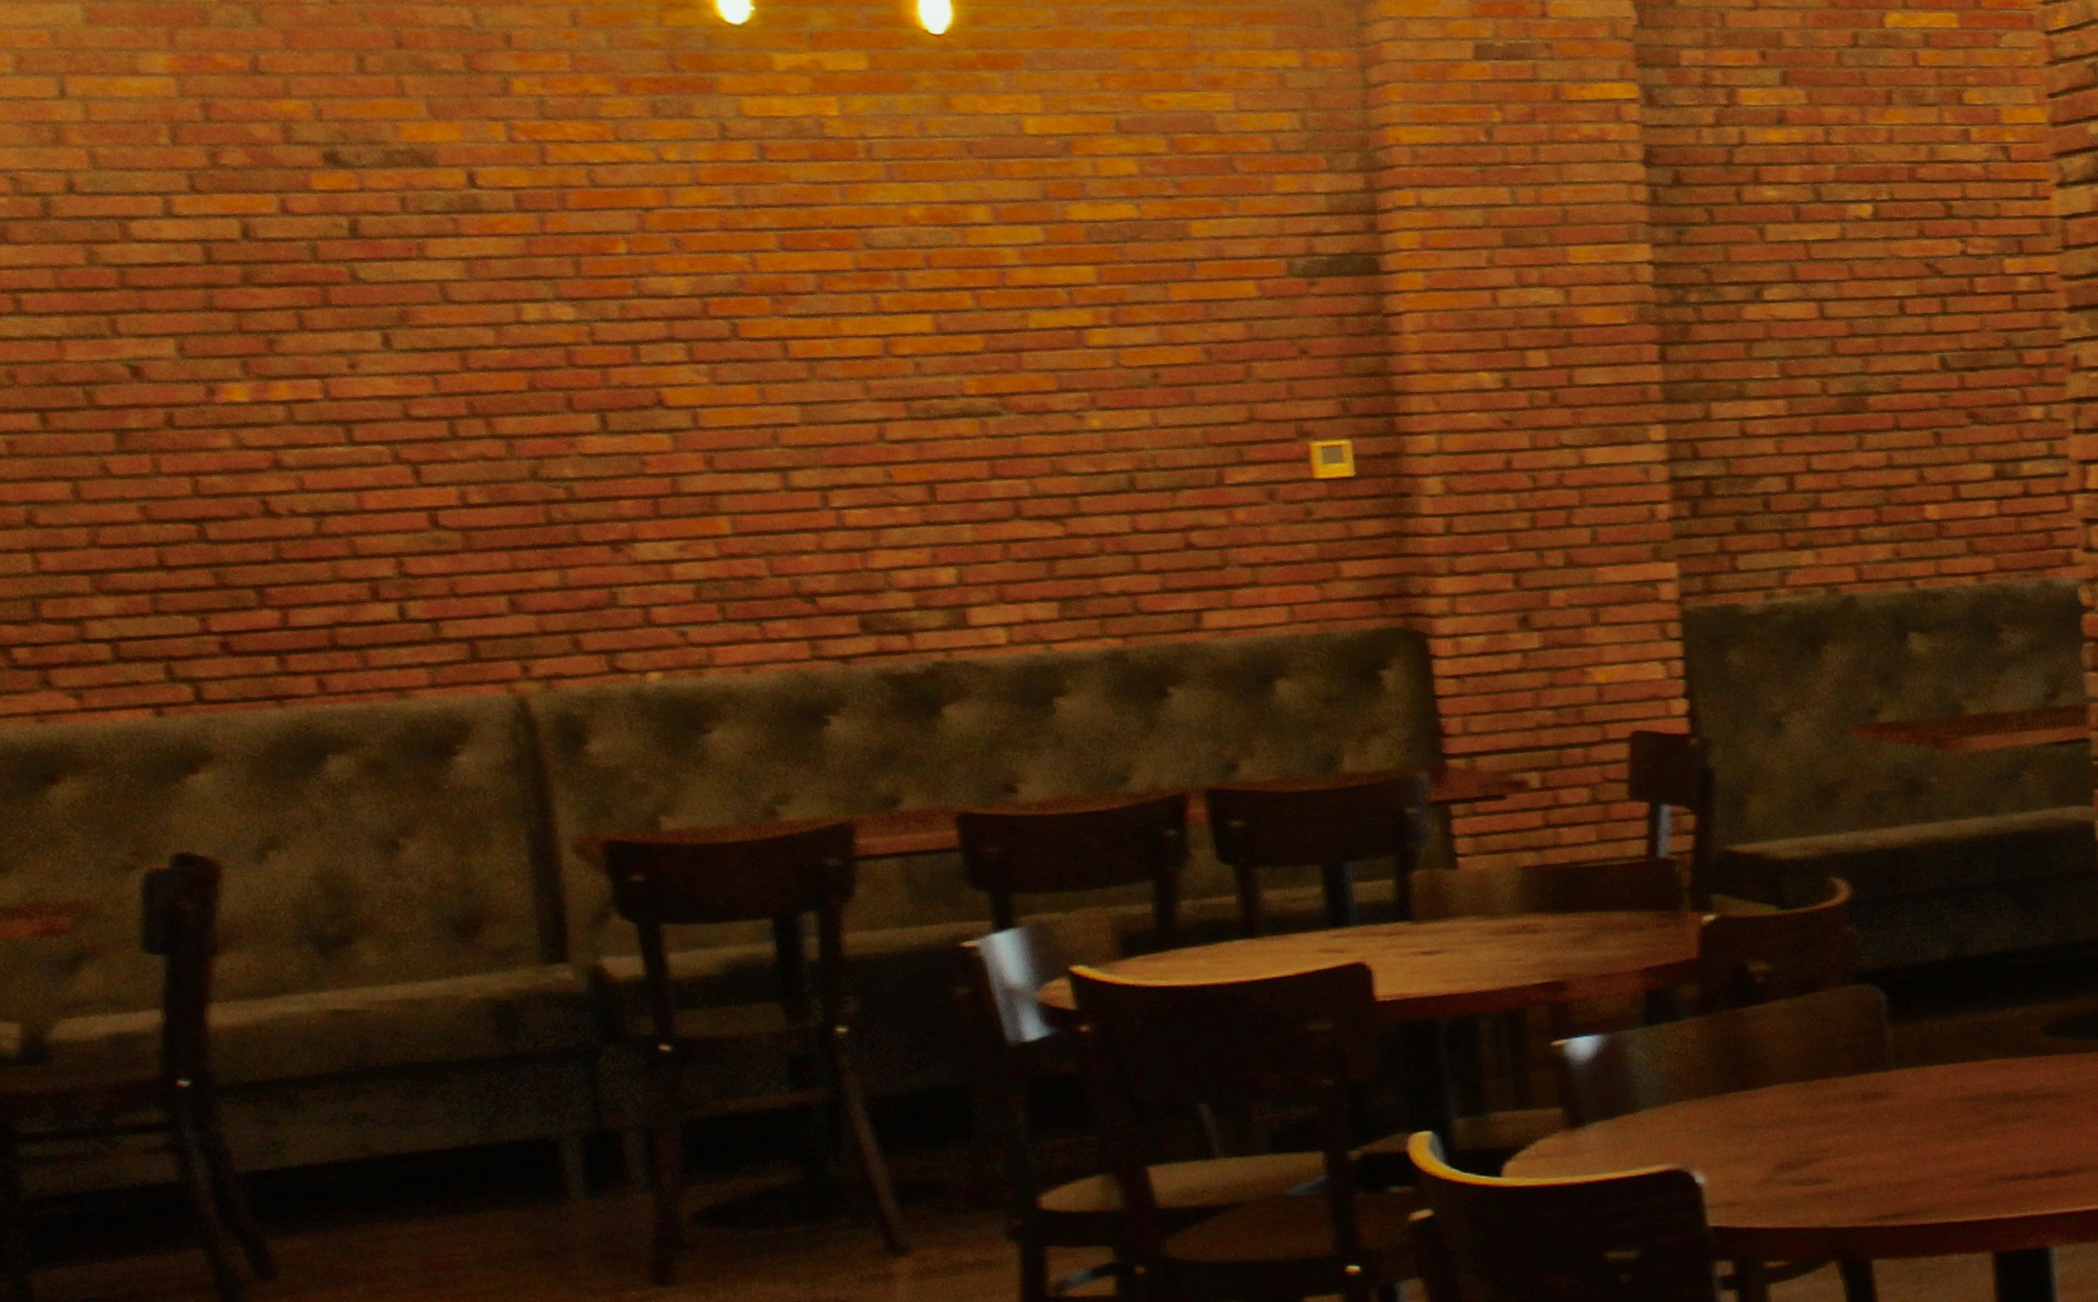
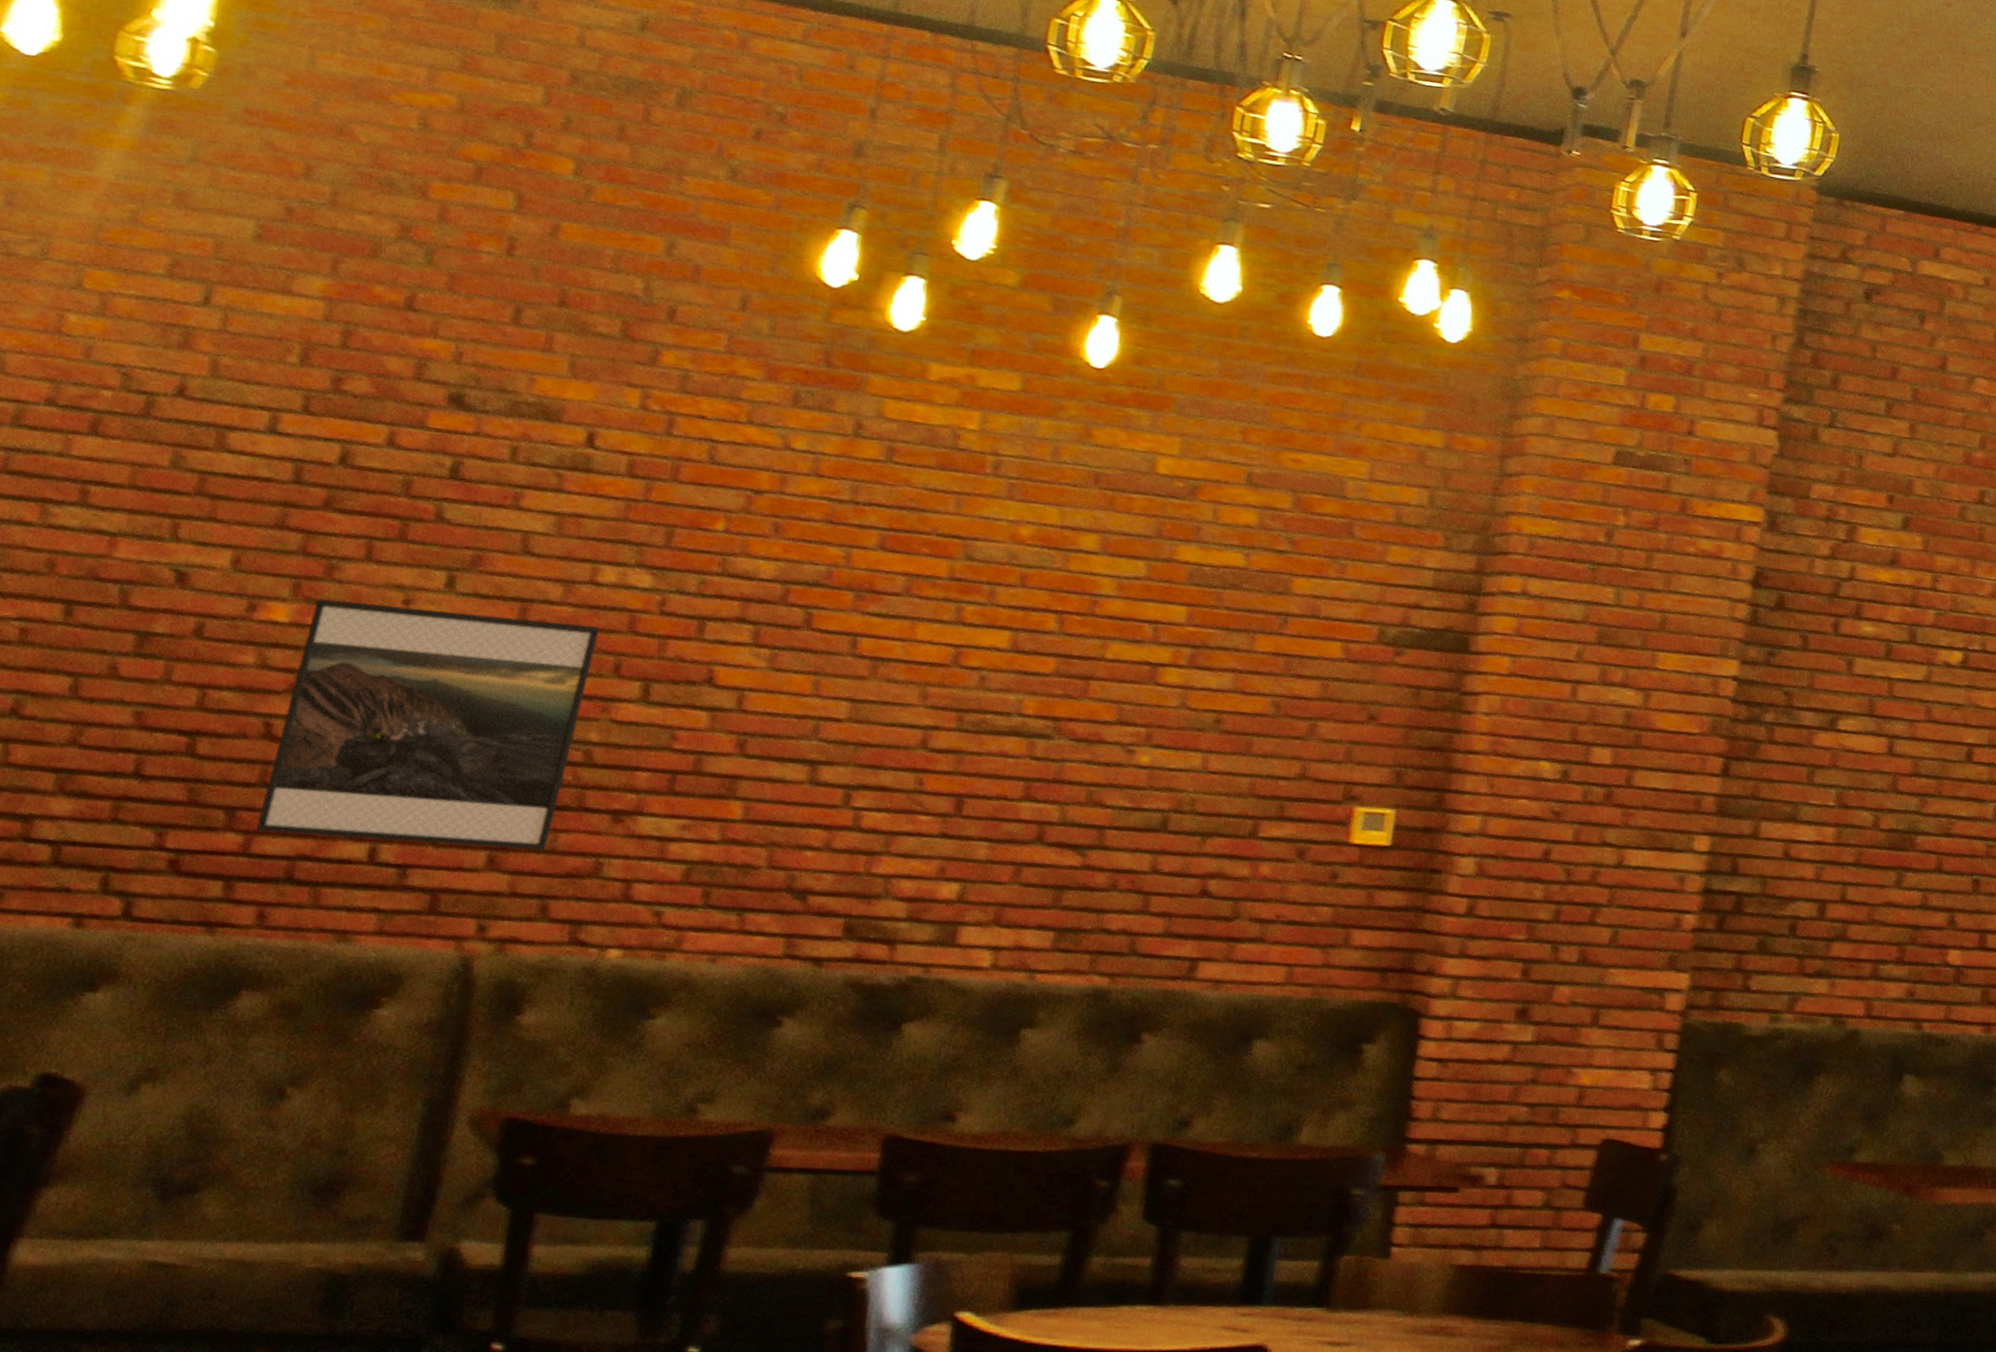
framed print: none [268,365,560,605] -> present [256,599,600,851]

